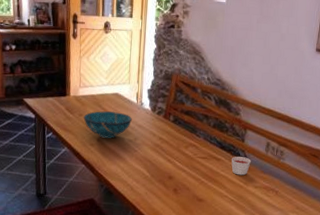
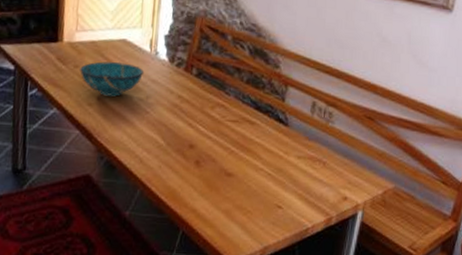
candle: present [231,156,251,176] -> none [269,119,293,143]

